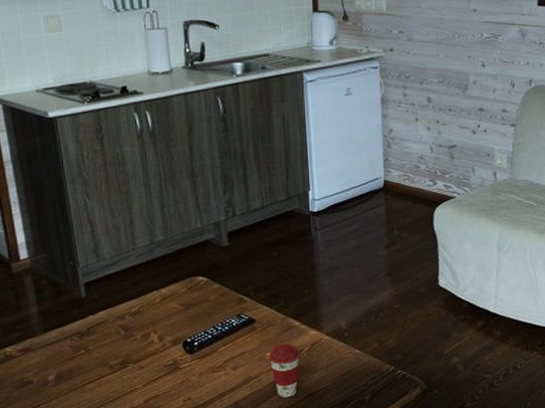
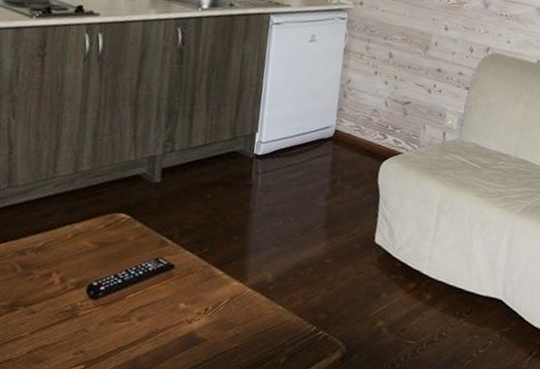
coffee cup: present [269,344,300,398] -> none [182,295,217,356]

